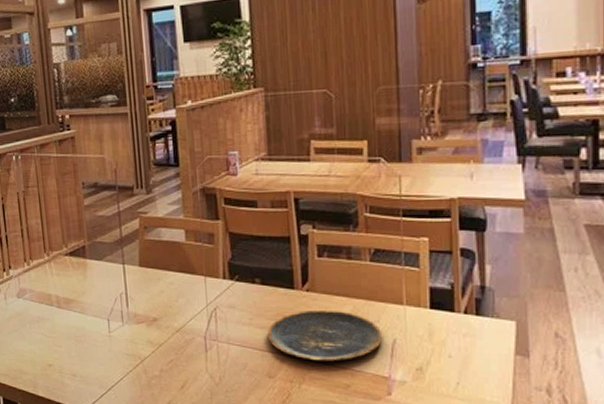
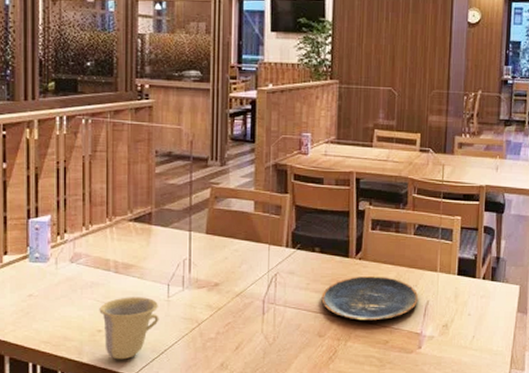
cup: none [47,332,104,395] -> present [99,297,159,360]

